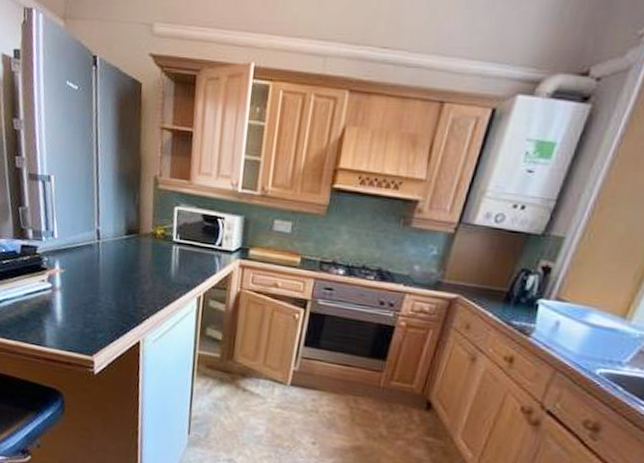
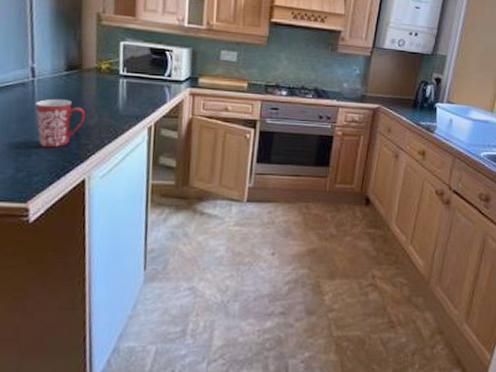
mug: none [100,261,141,308] -> present [35,98,85,148]

